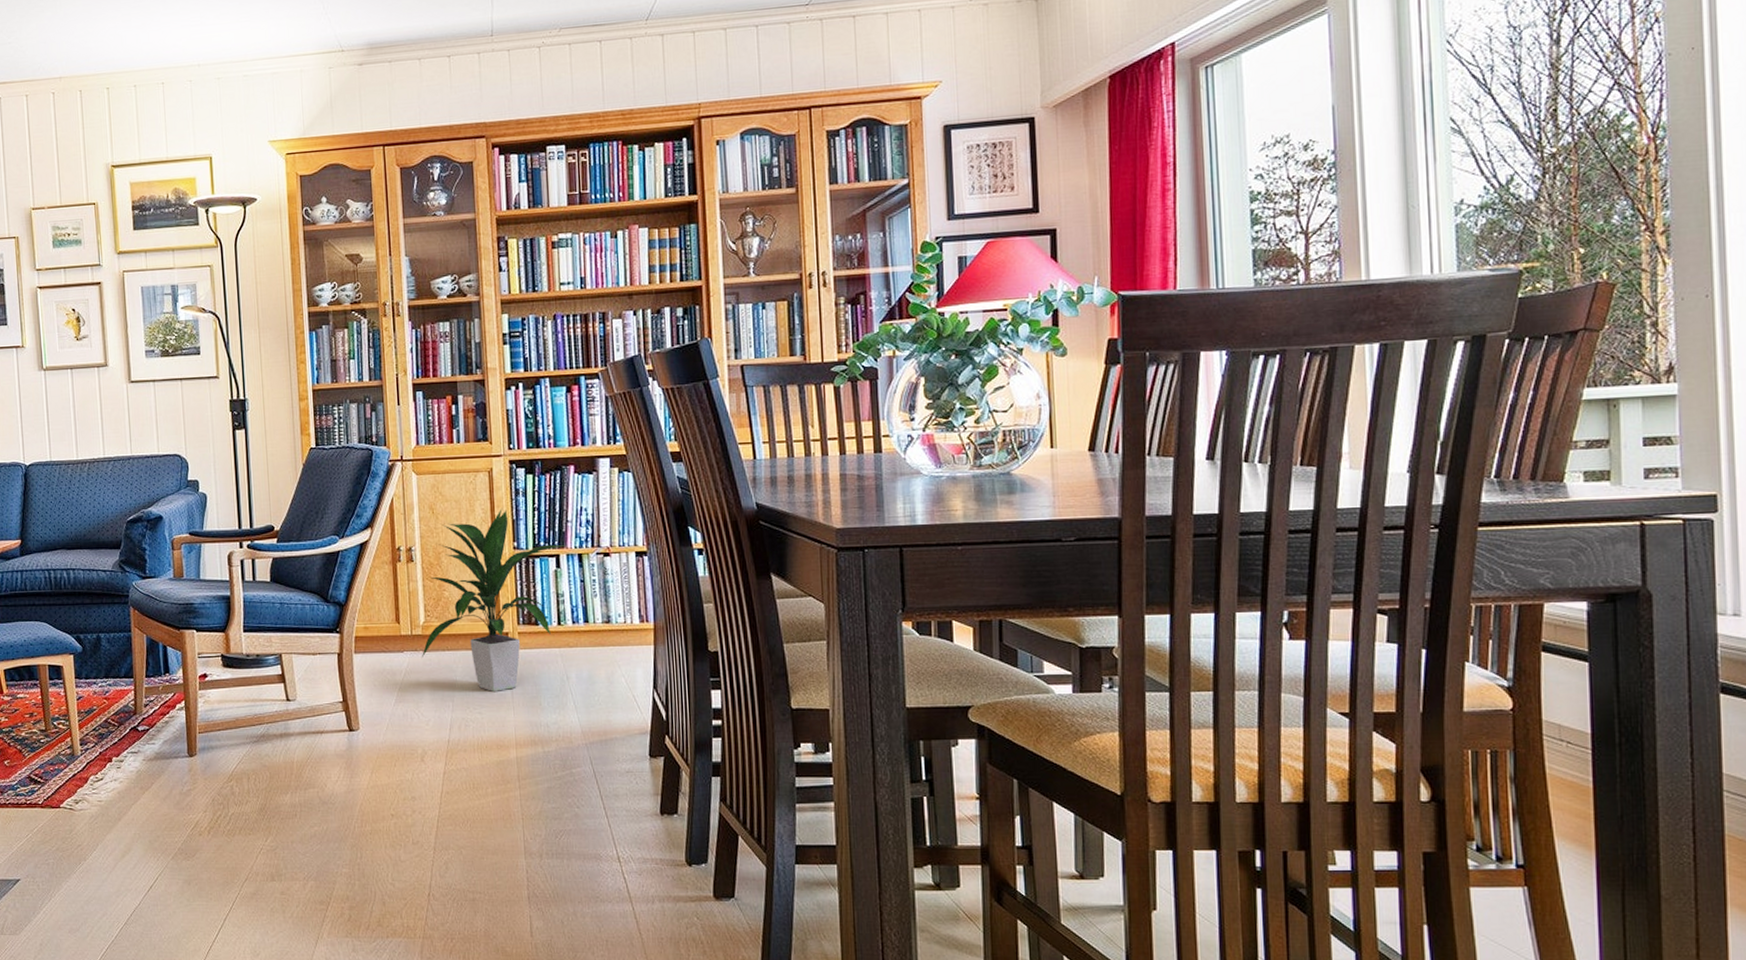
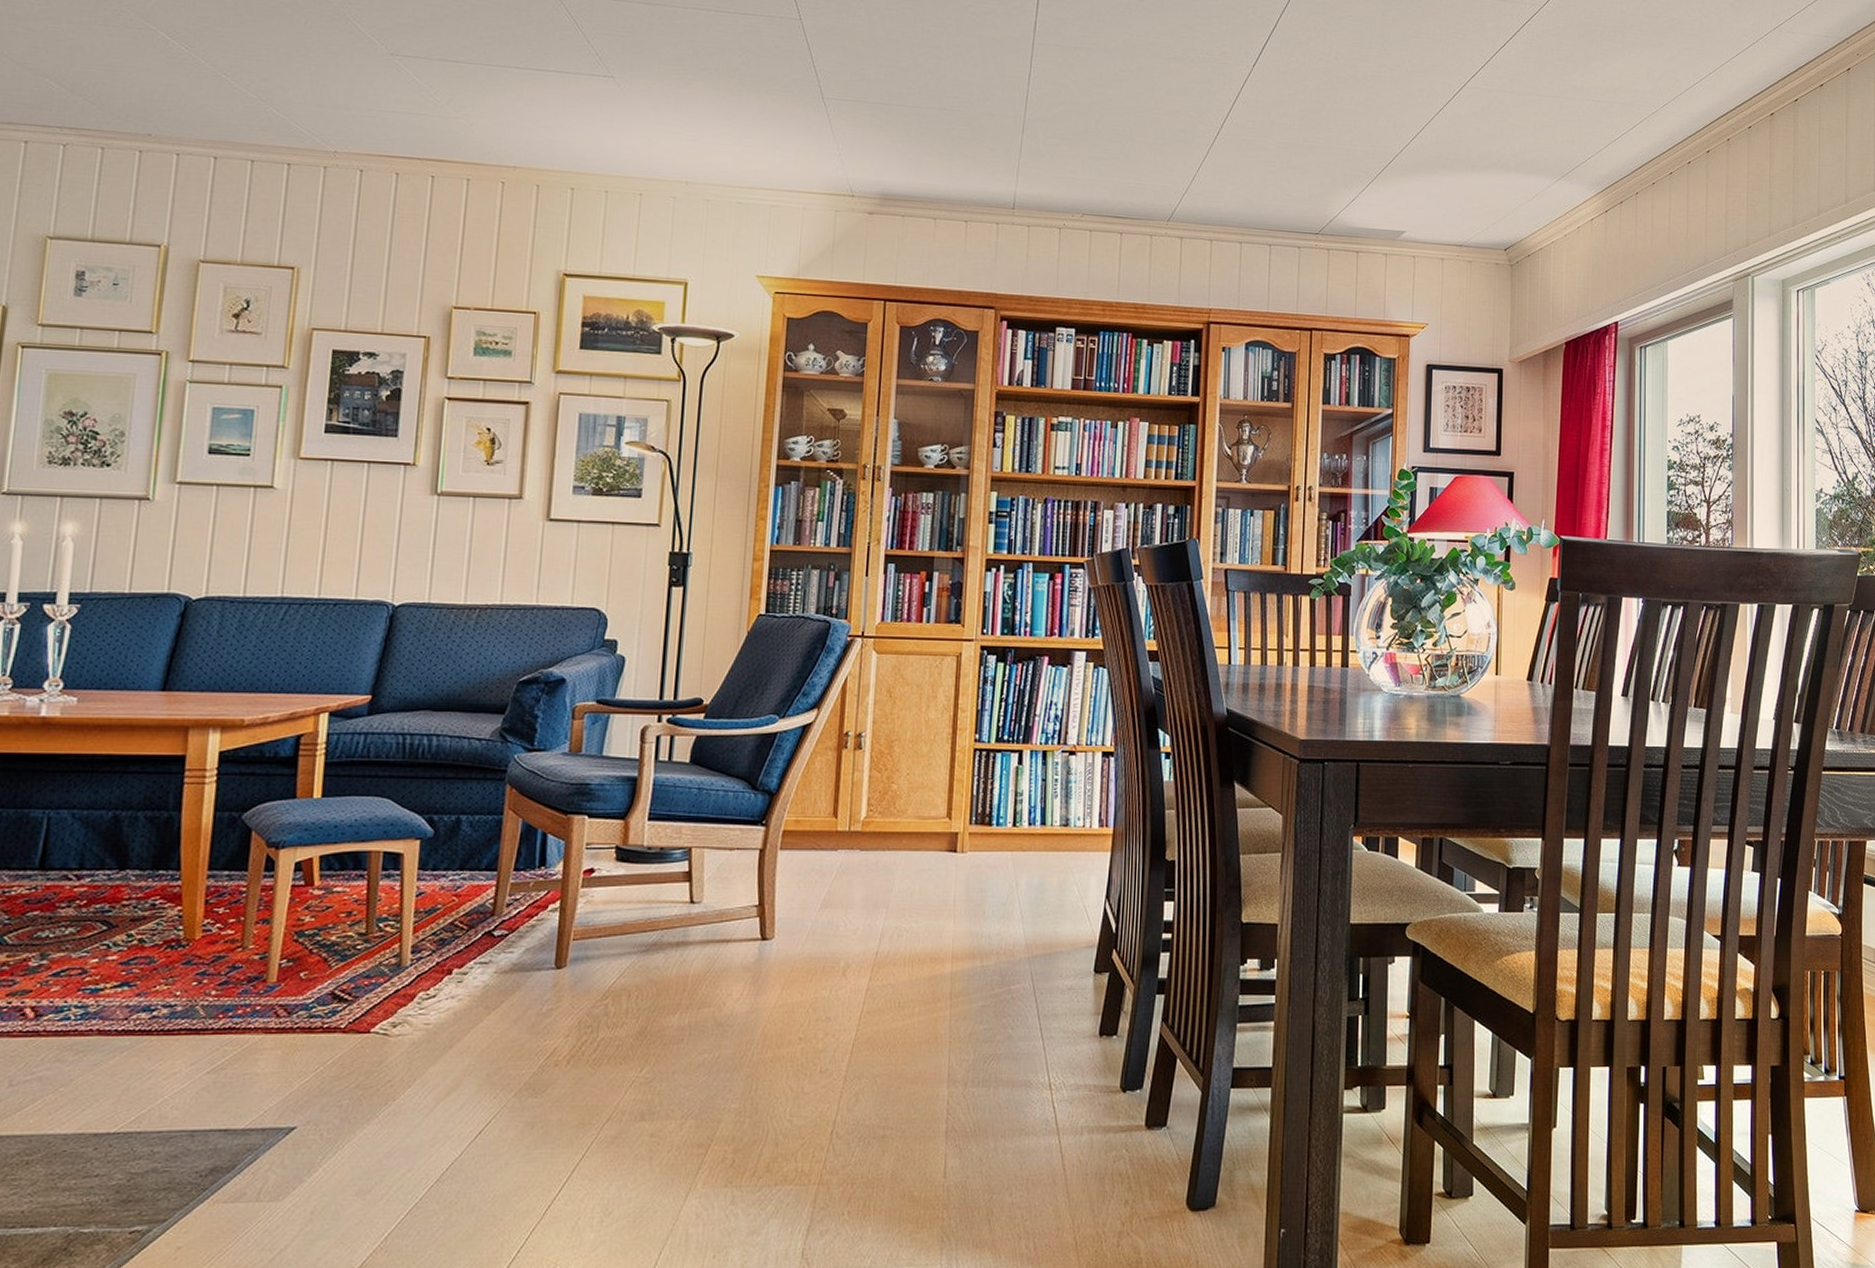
indoor plant: present [421,507,565,692] -> none [857,696,1030,898]

